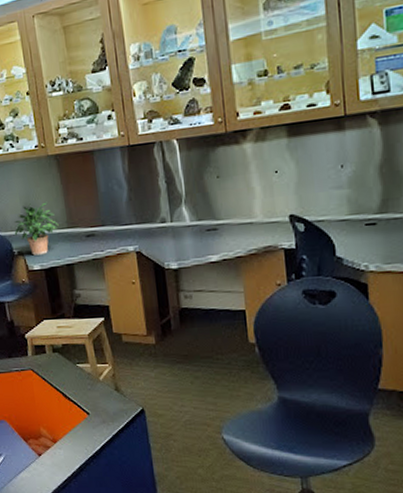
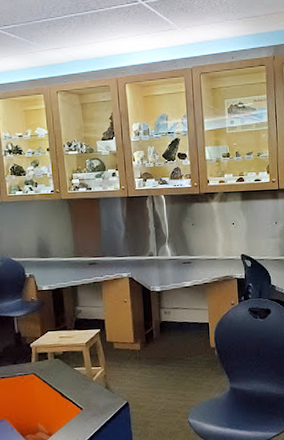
potted plant: present [14,201,59,256] -> none [27,235,67,278]

